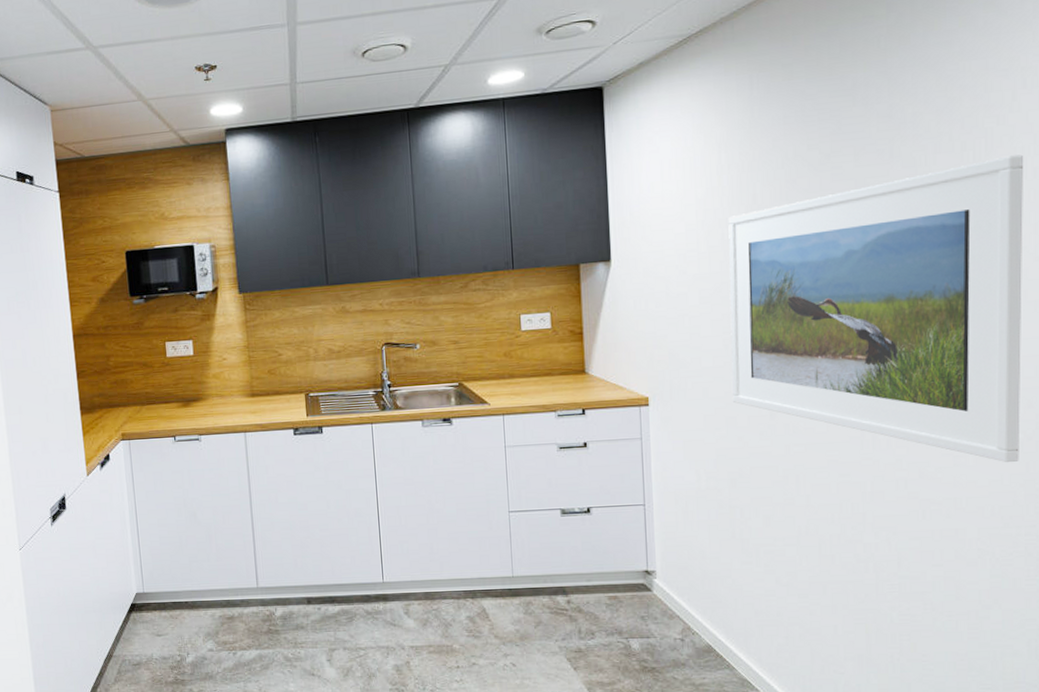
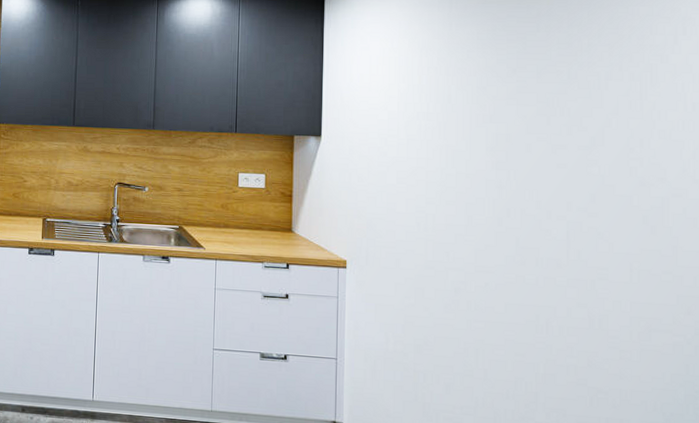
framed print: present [728,154,1023,463] -> none [421,90,683,363]

